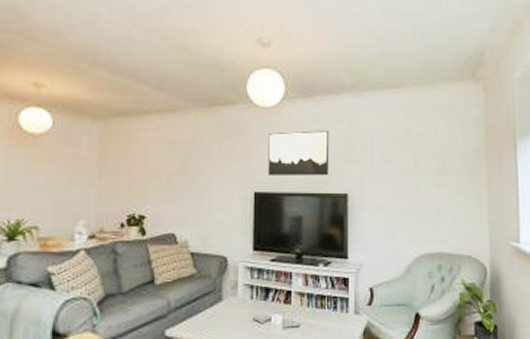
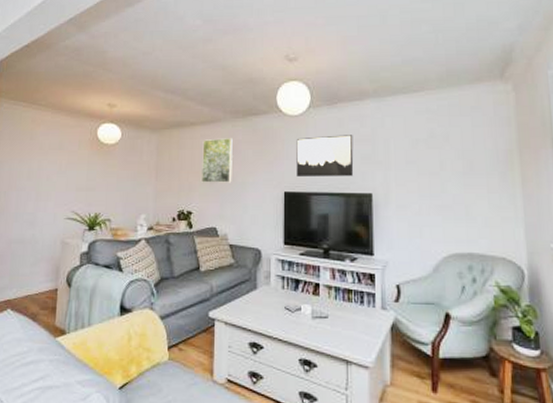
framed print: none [157,130,195,182] -> present [202,138,233,183]

